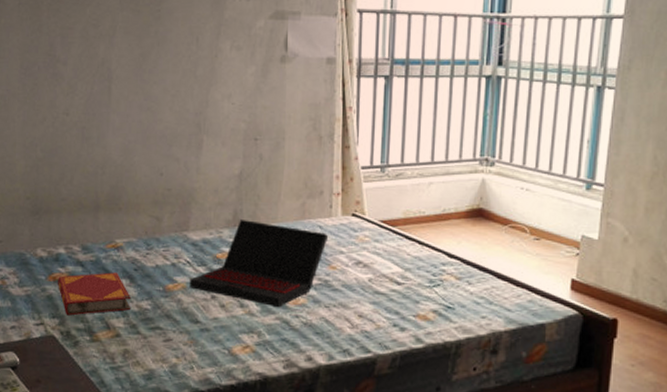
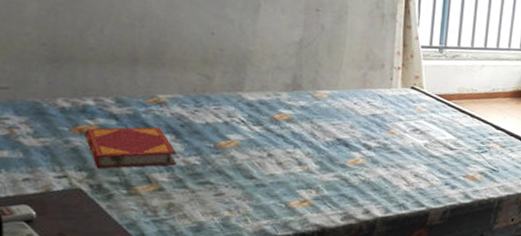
laptop: present [189,220,329,307] -> none [244,84,389,166]

